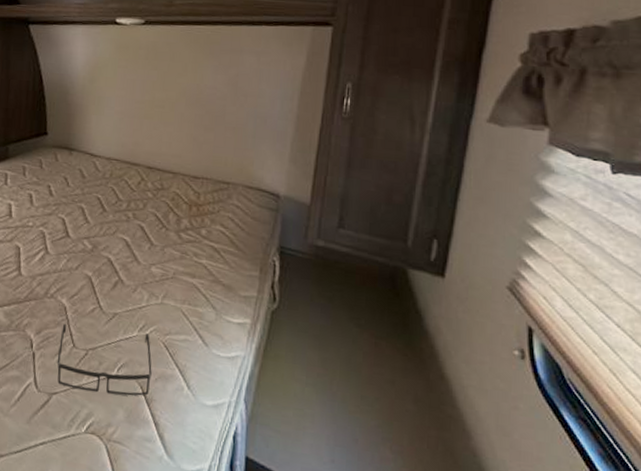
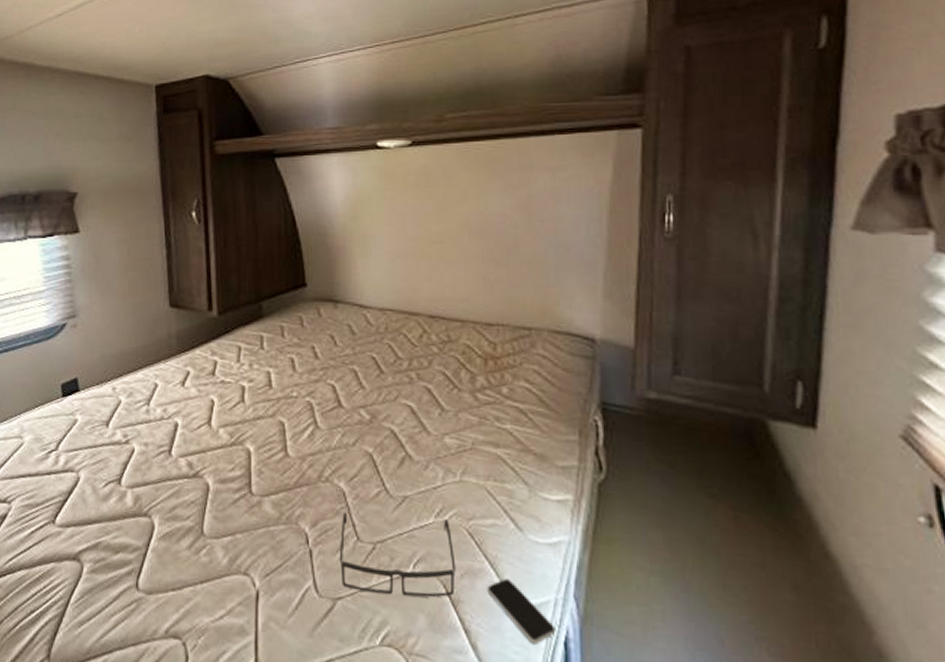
mobile phone: none [175,383,228,437] -> present [487,578,556,645]

